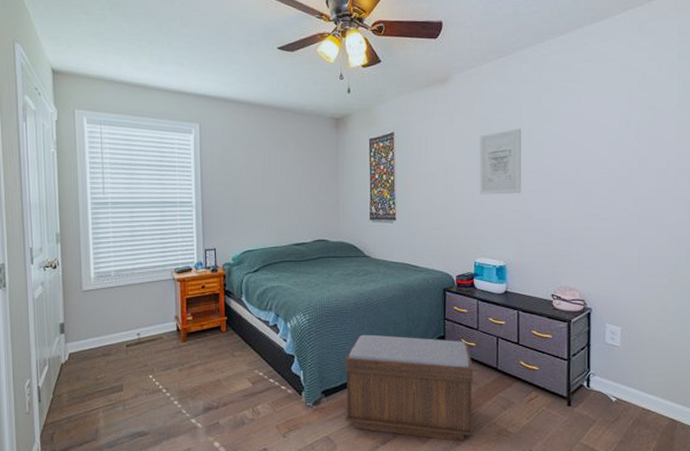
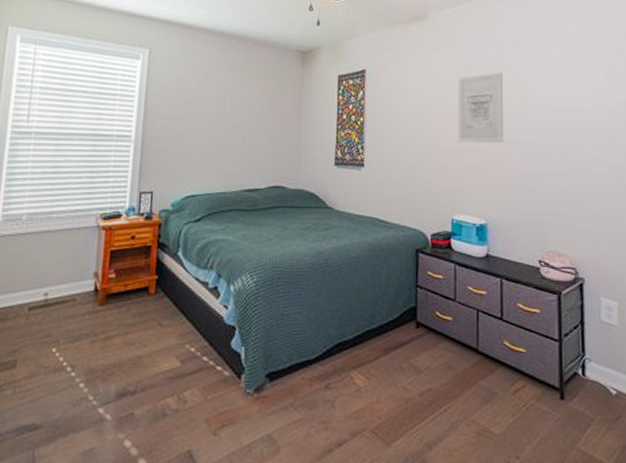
bench: present [345,334,474,442] -> none [292,302,450,445]

